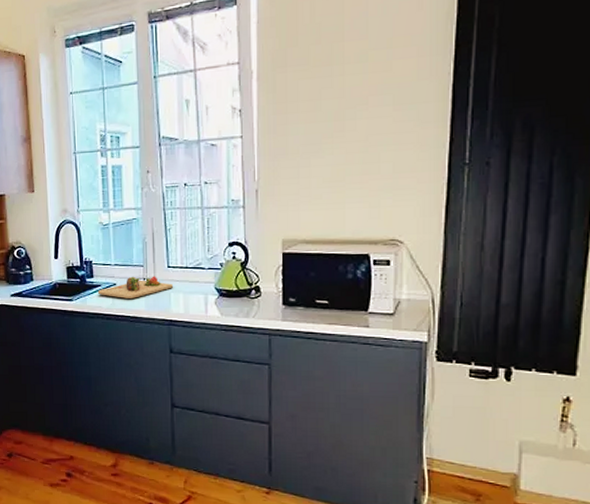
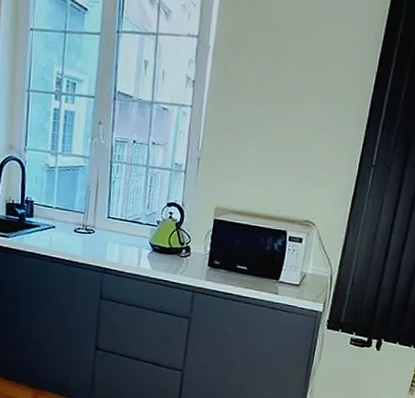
cutting board: present [97,276,173,300] -> none [35,221,110,244]

